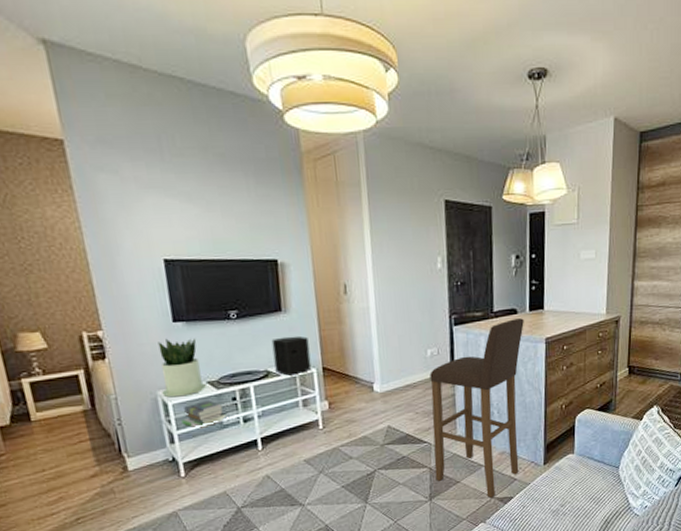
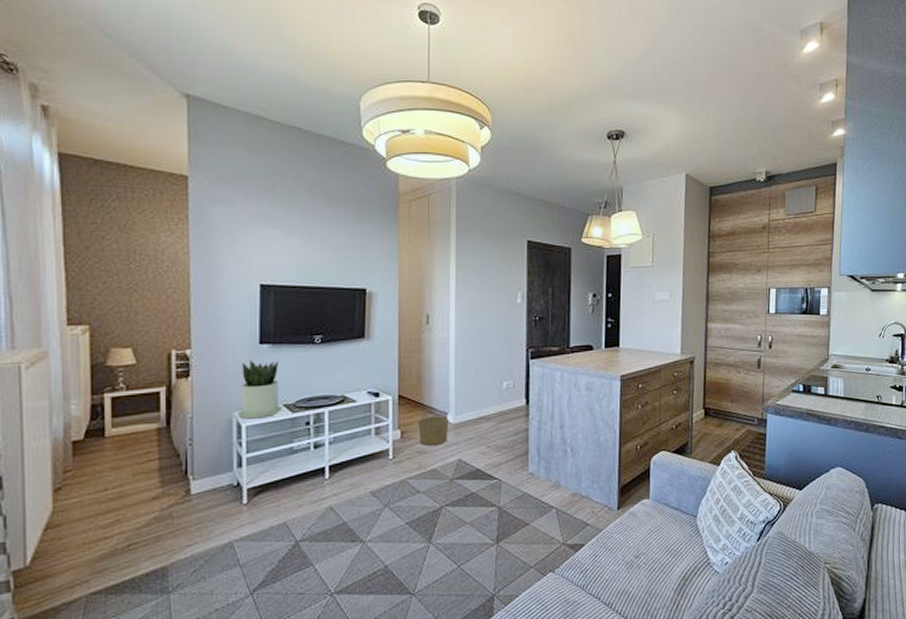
books: present [181,400,227,430] -> none [252,423,298,454]
speaker: present [271,335,312,376] -> none [351,362,388,402]
basket: none [345,386,376,415] -> present [418,415,449,446]
bar stool: present [430,318,524,498] -> none [503,355,600,544]

